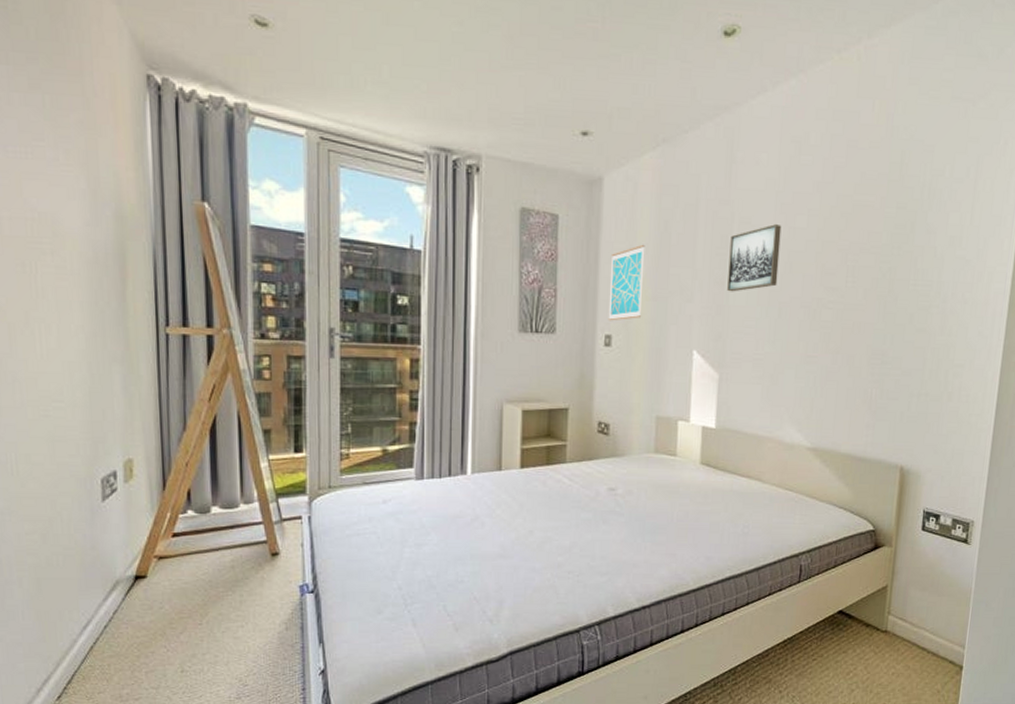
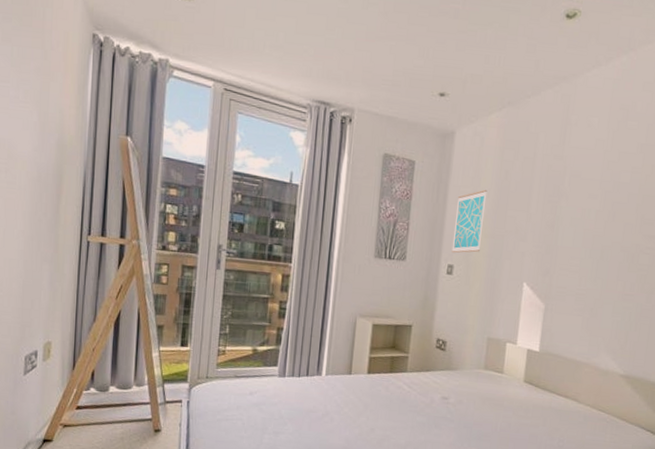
wall art: present [727,224,782,292] -> none [556,178,608,235]

